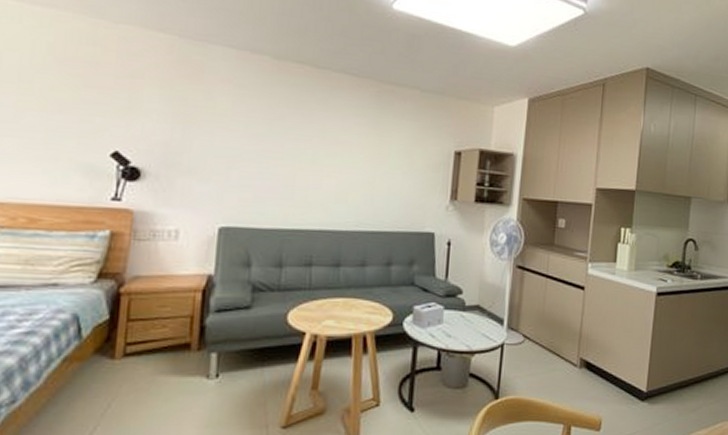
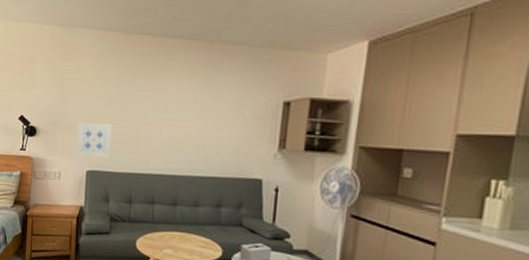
wall art: none [205,165,256,210] -> present [77,123,112,157]

